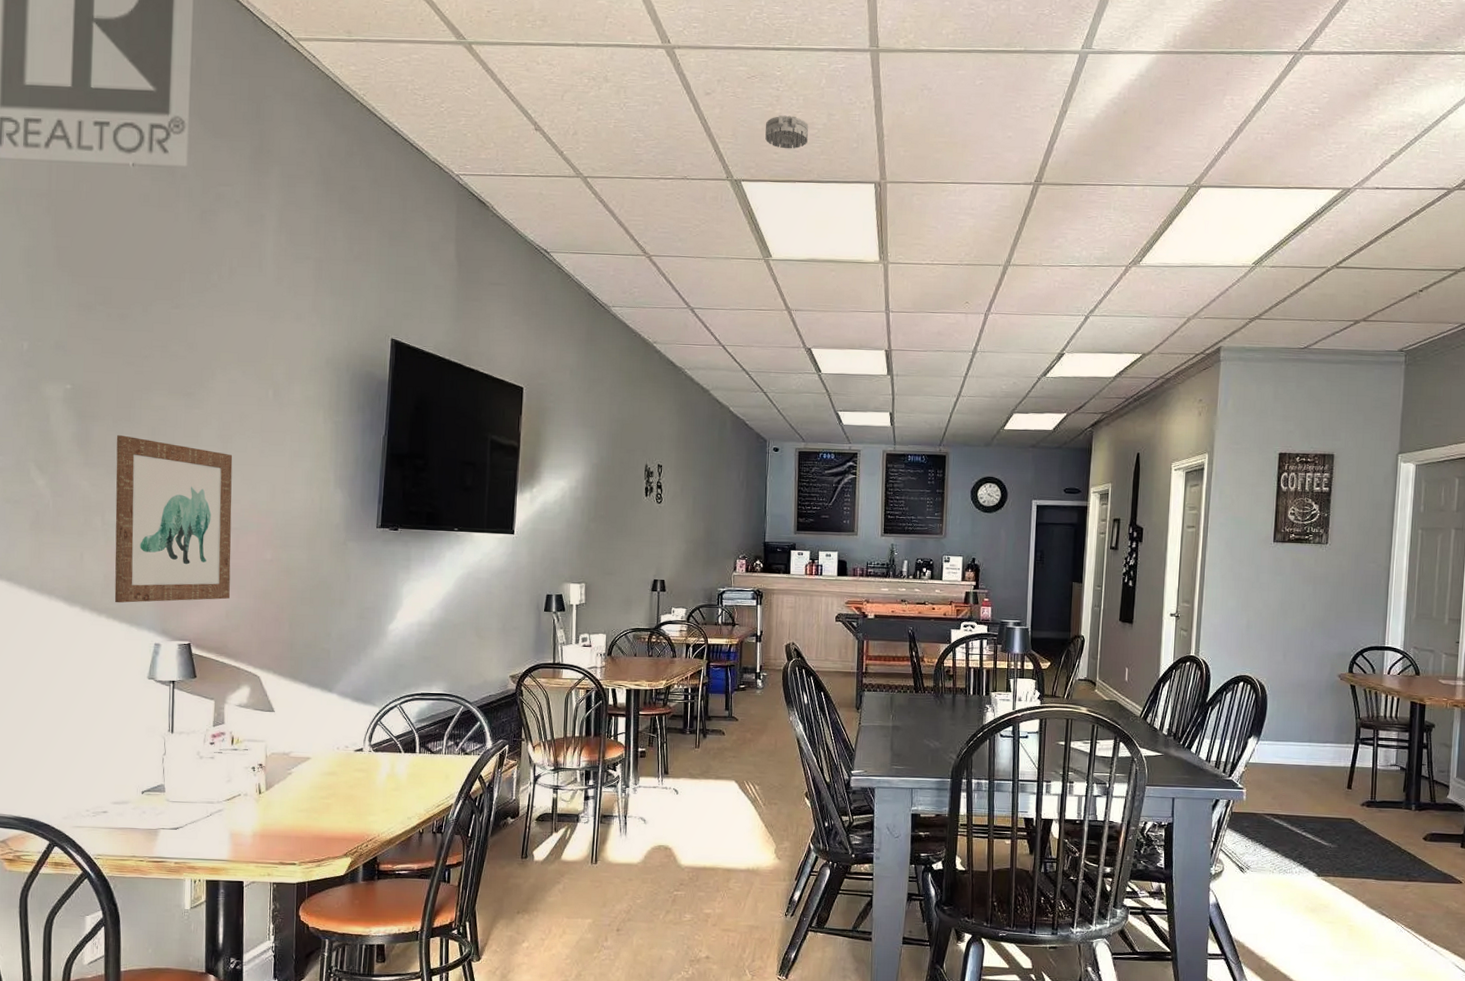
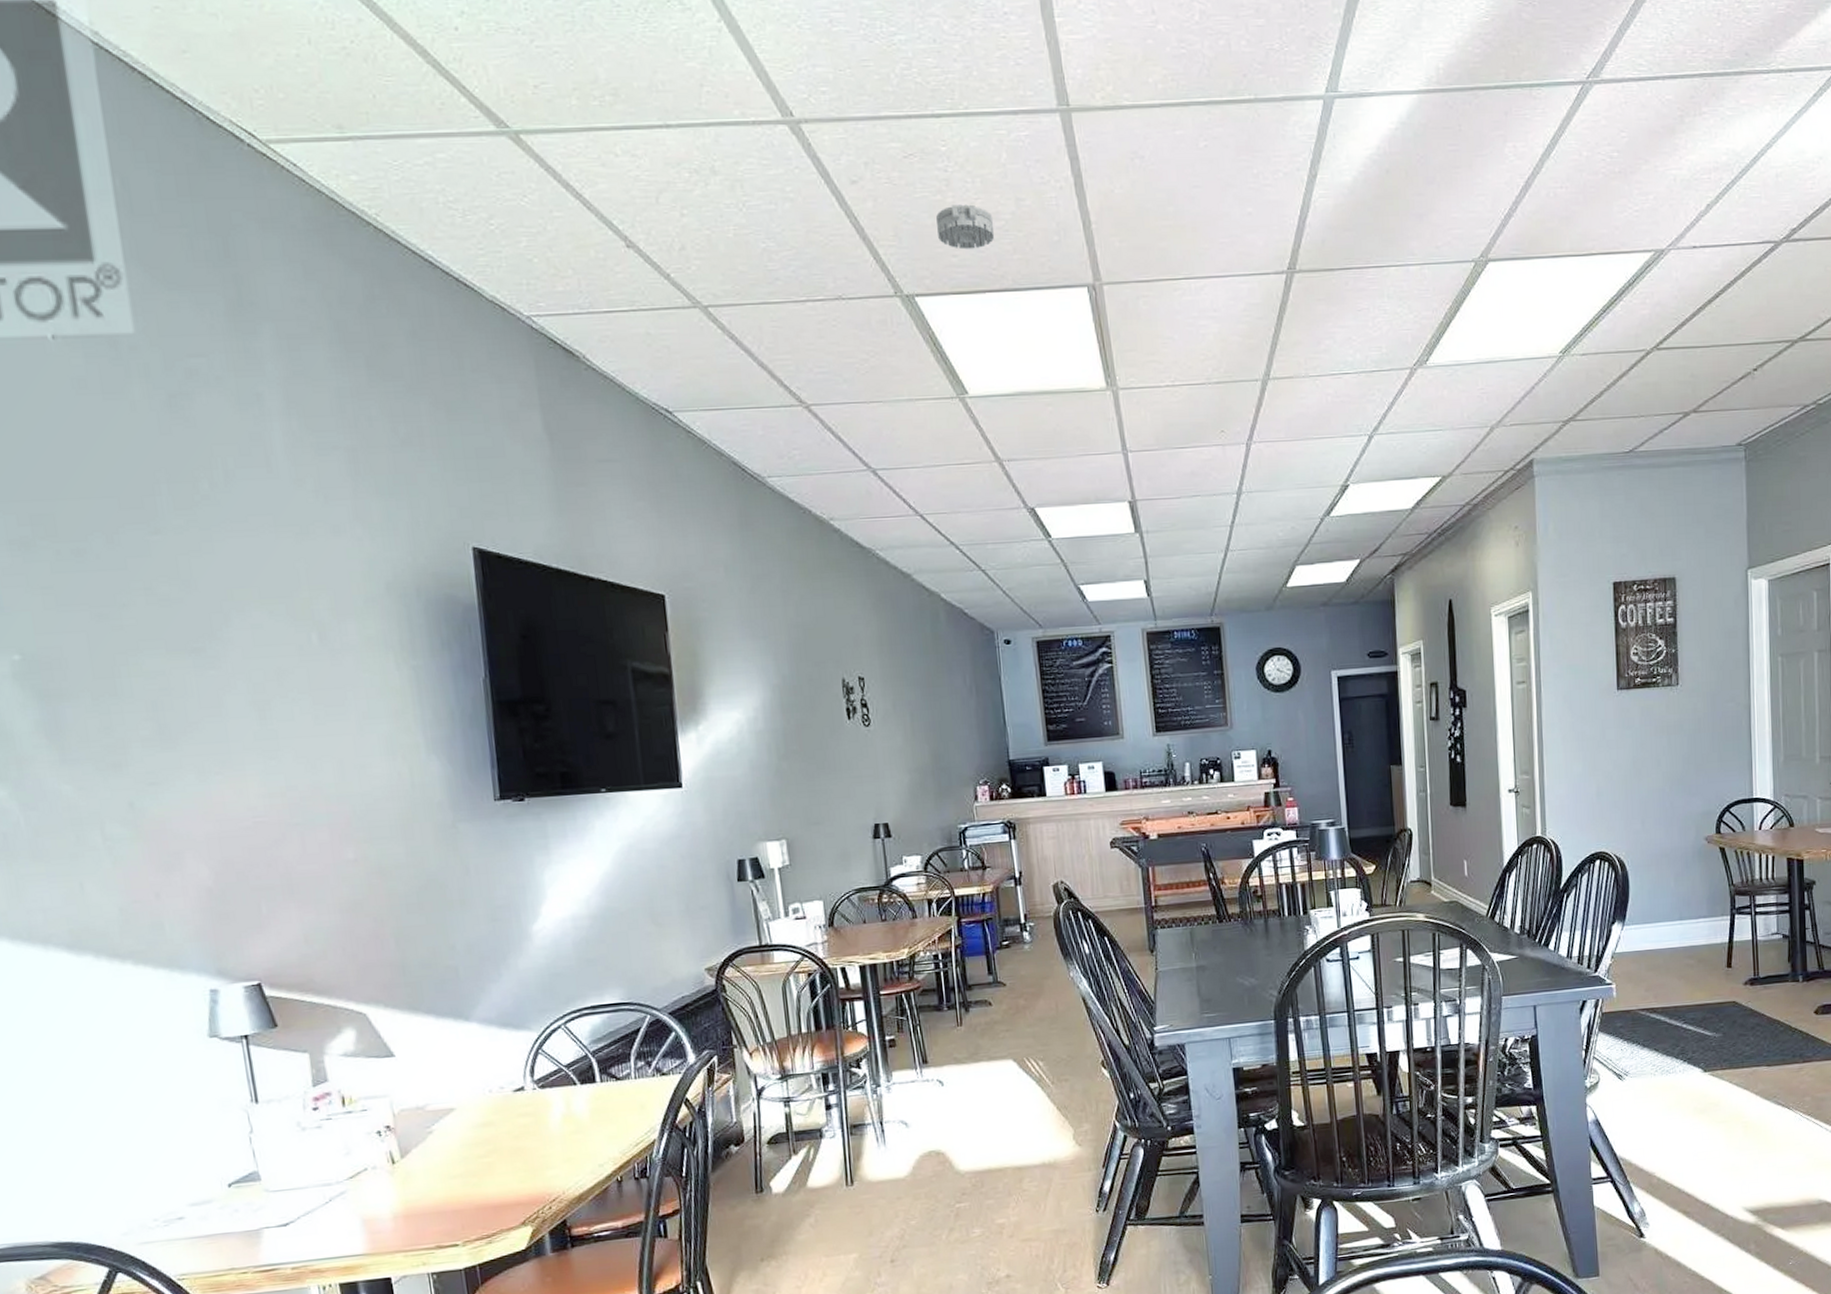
wall art: present [114,435,233,603] -> none [102,716,305,943]

